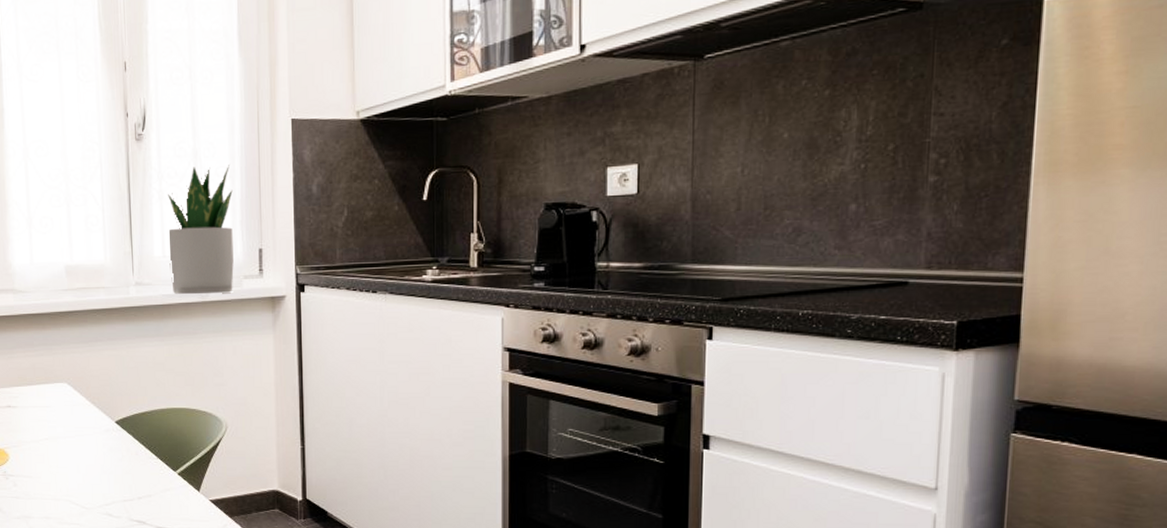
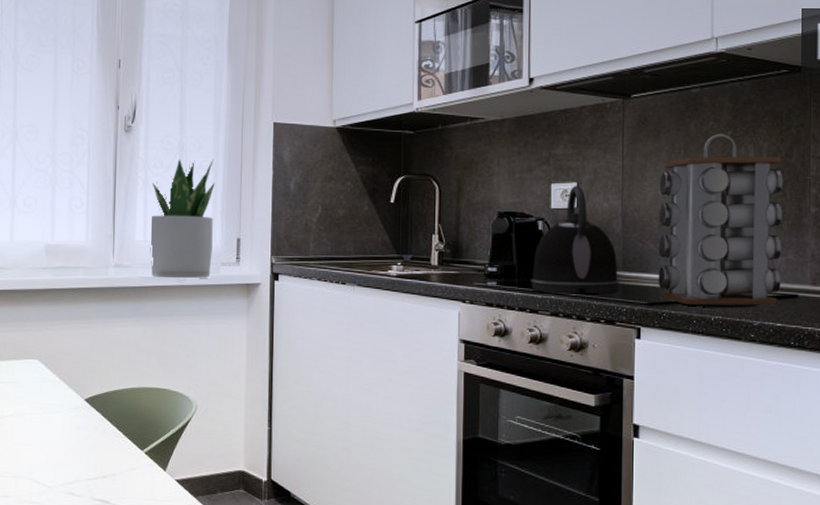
kettle: none [583,168,689,293] -> present [530,186,620,295]
spice rack: none [734,93,894,301] -> present [658,133,783,308]

